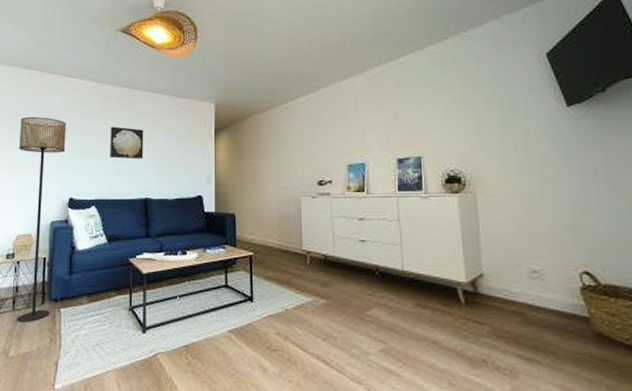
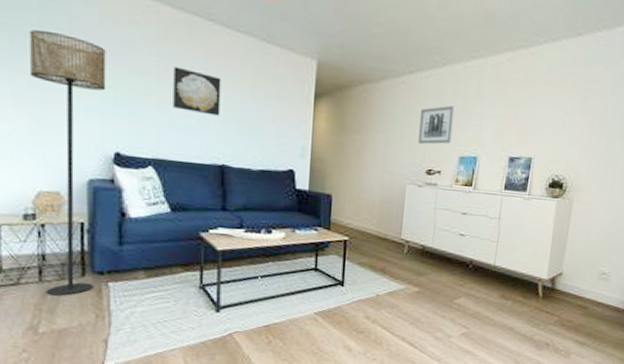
wall art: none [306,121,338,159] -> present [418,105,454,145]

